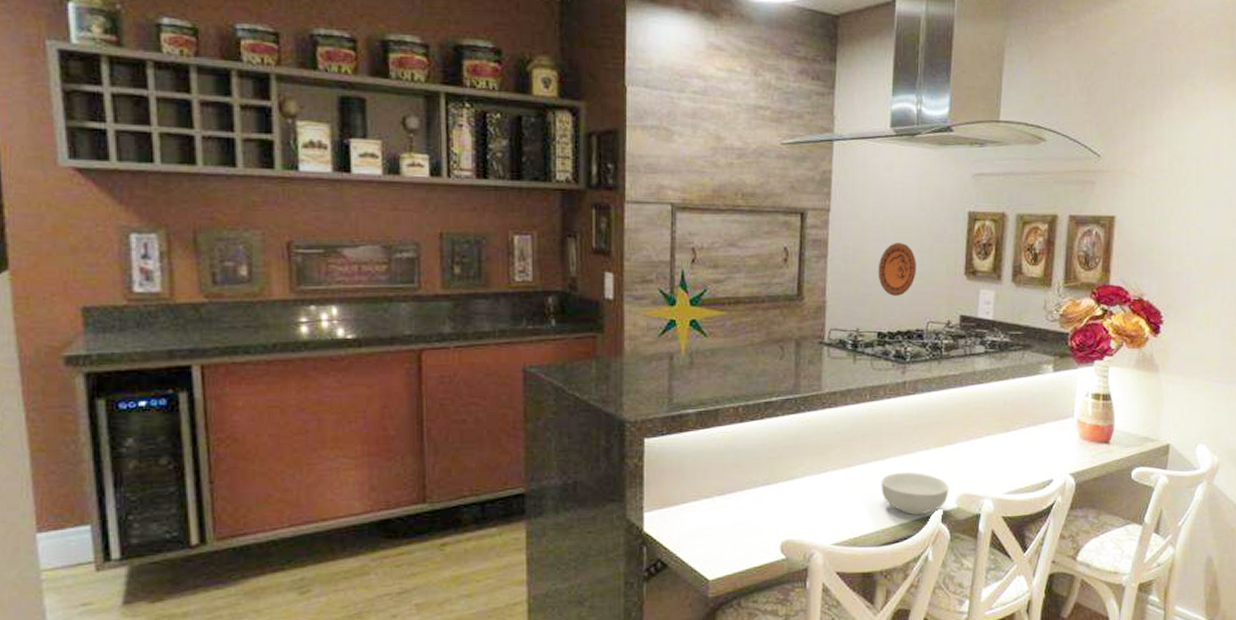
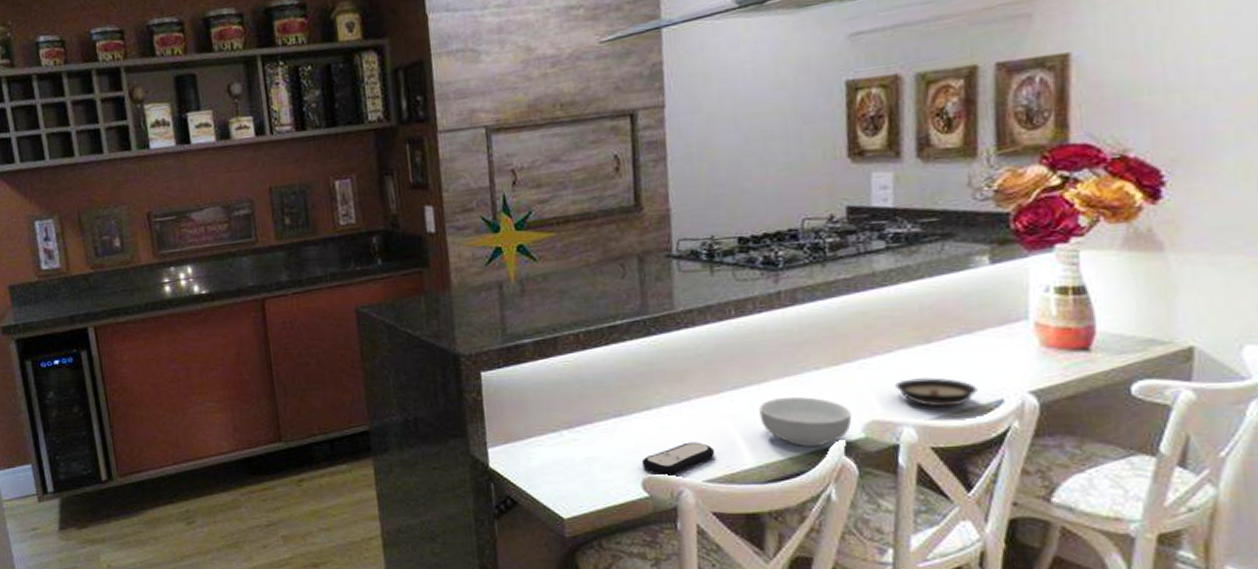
remote control: none [782,509,843,540] -> present [641,442,715,476]
decorative plate: present [878,243,916,296] -> none [731,130,782,194]
saucer: none [982,460,1037,484] -> present [895,377,978,407]

